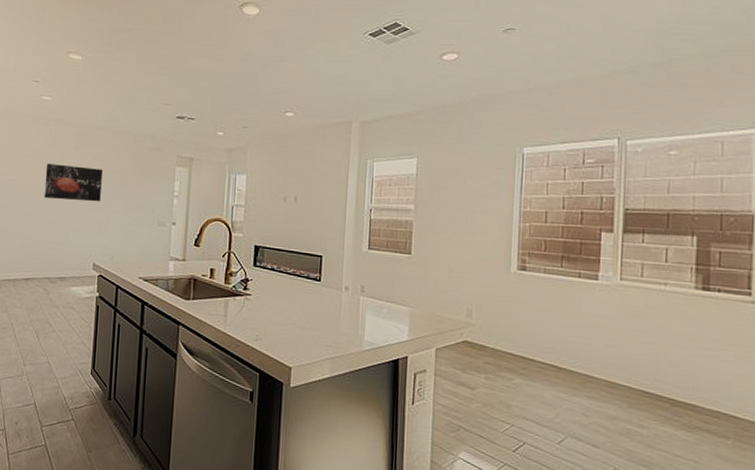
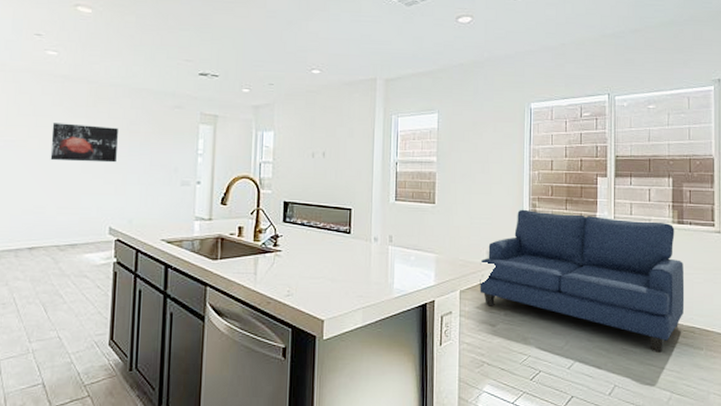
sofa: none [458,264,709,437] -> present [479,209,685,352]

